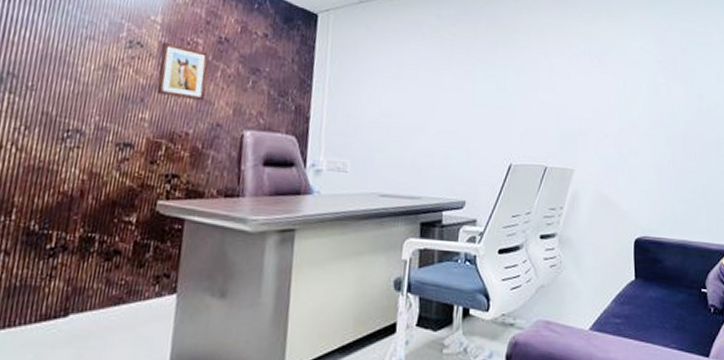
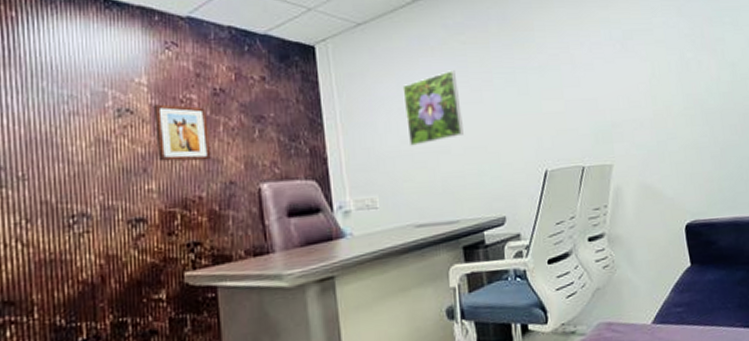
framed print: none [388,57,442,121] -> present [402,70,464,146]

